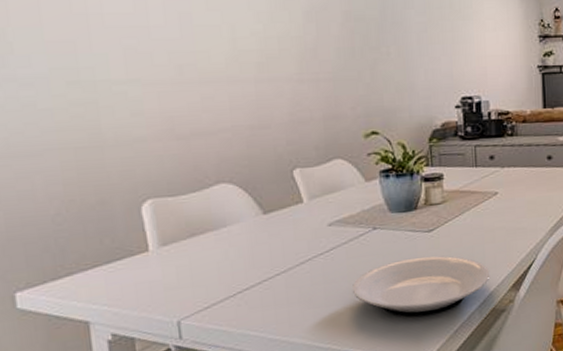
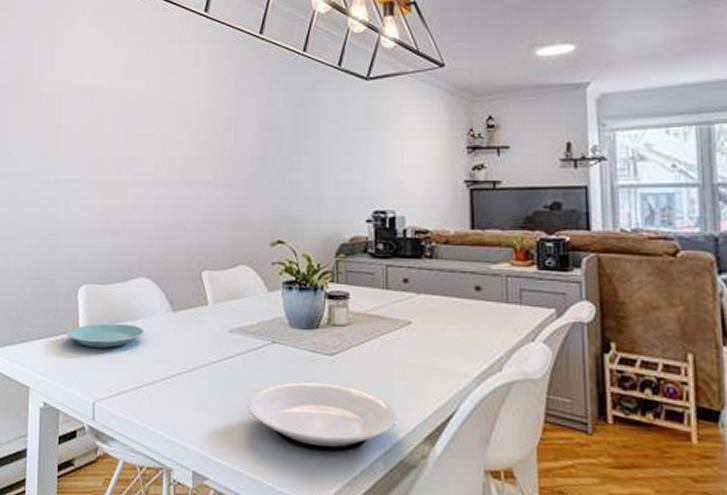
plate: none [133,234,233,266] -> present [67,323,145,348]

